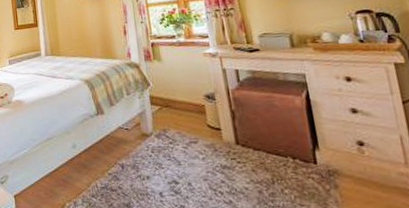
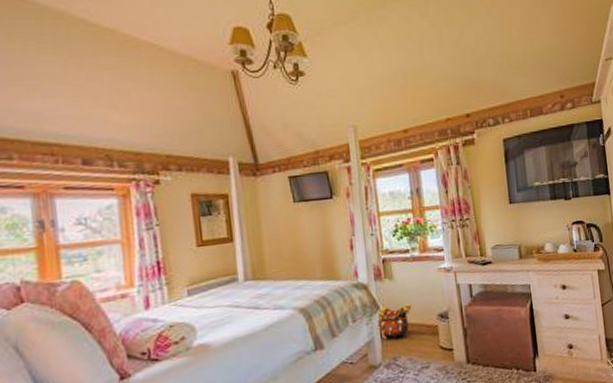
backpack: none [148,83,179,114] -> present [377,304,412,340]

